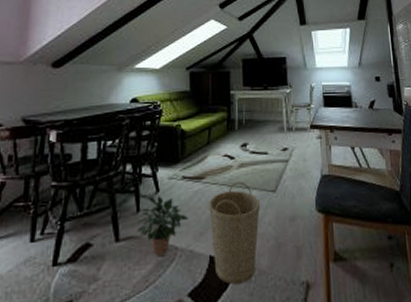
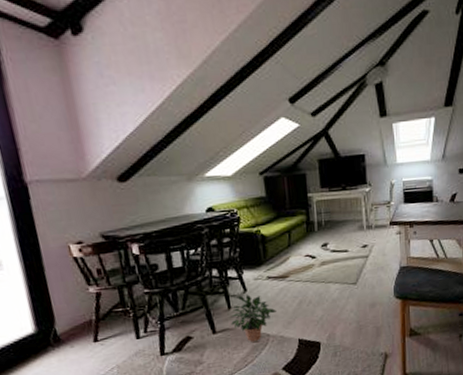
basket: present [209,181,260,285] -> none [294,277,342,359]

